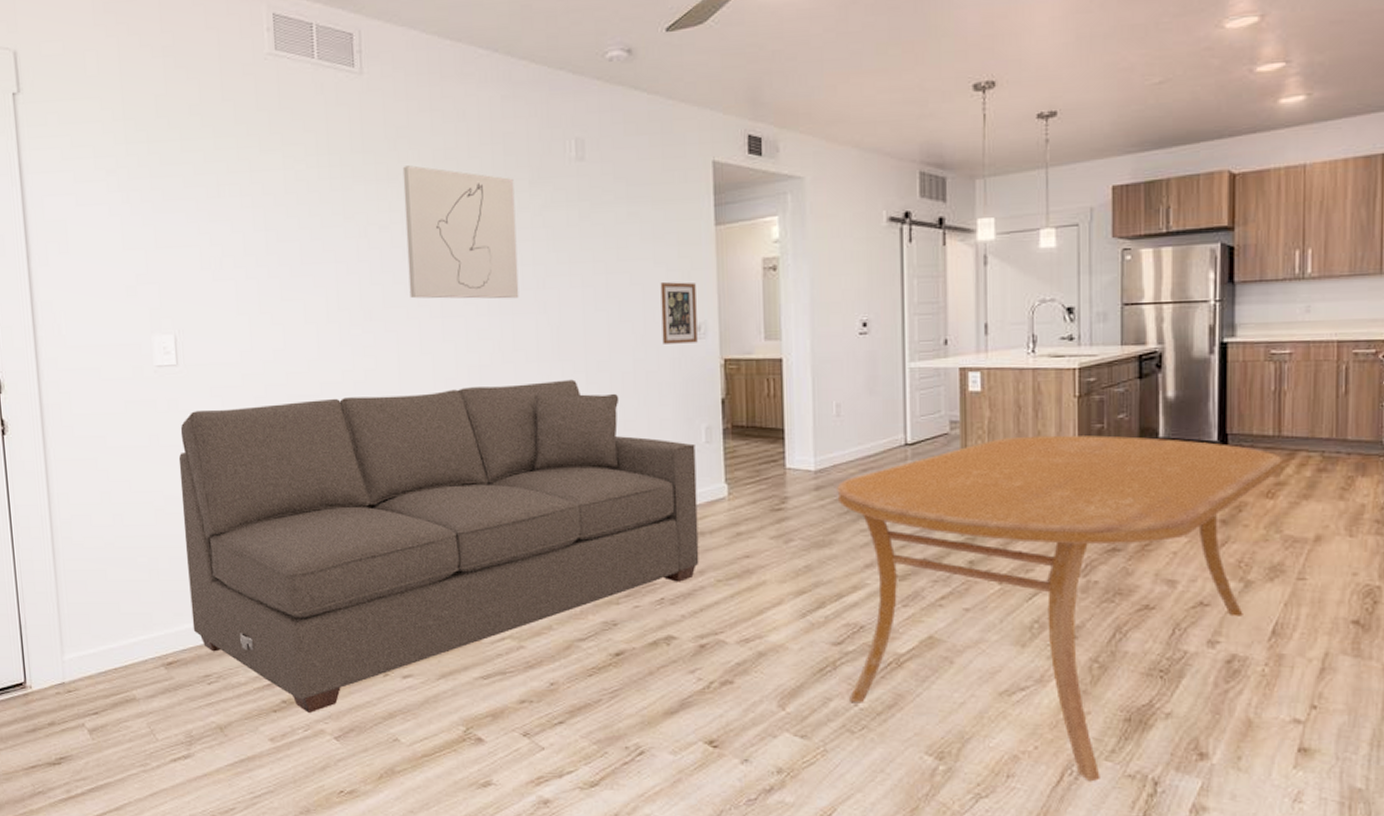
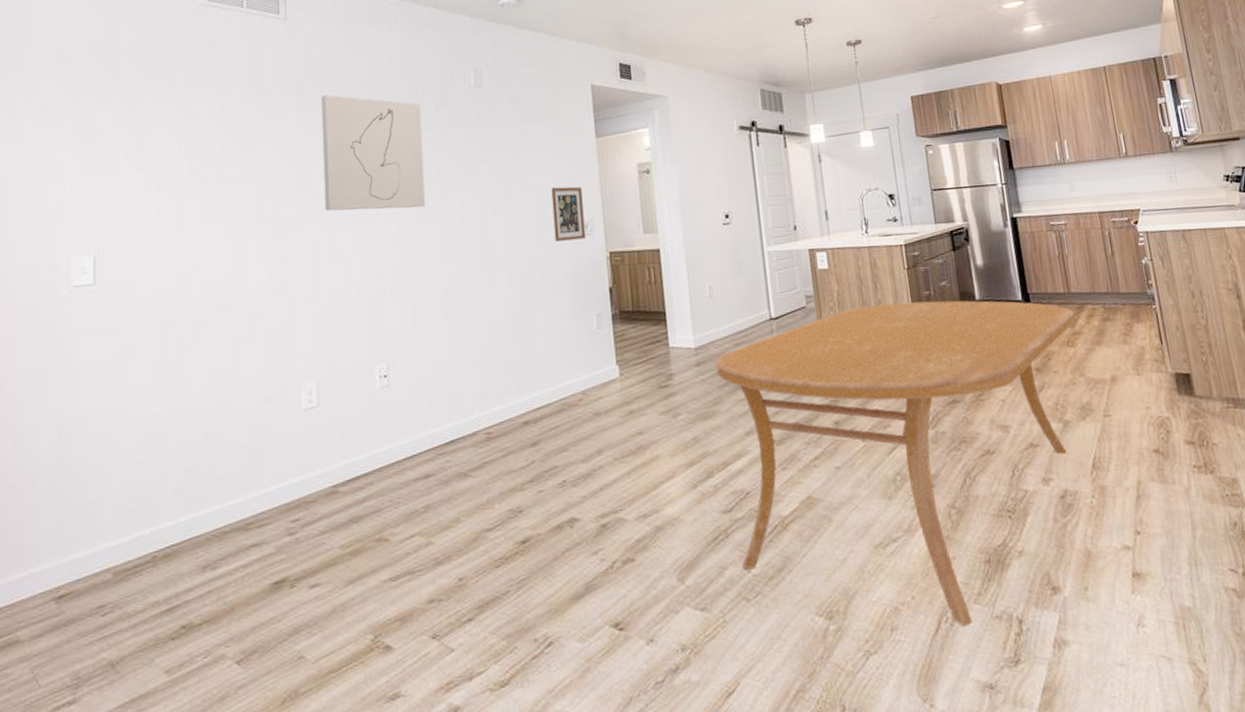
sofa: present [178,379,699,713] -> none [88,277,597,637]

